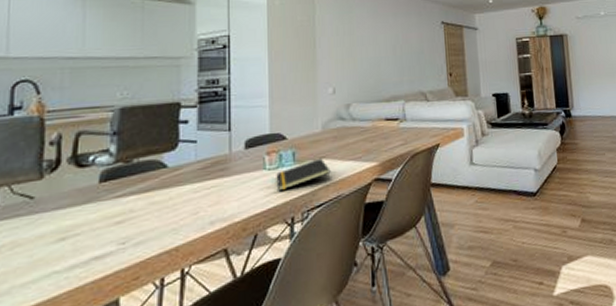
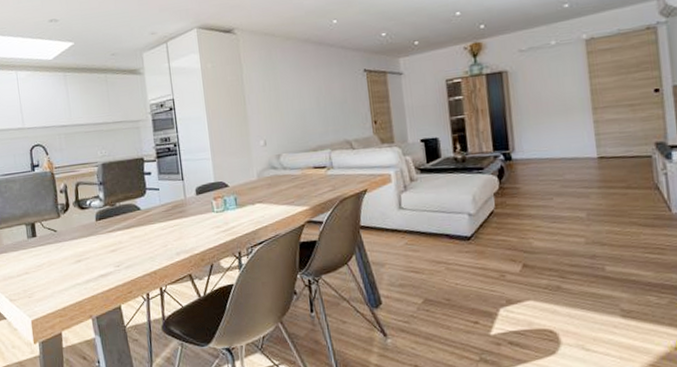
notepad: present [276,158,331,192] -> none [223,202,268,230]

